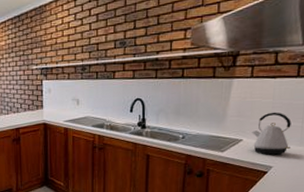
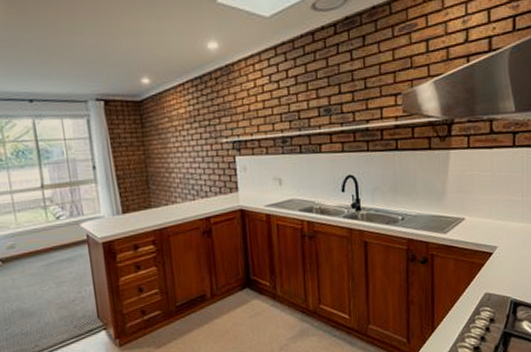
kettle: present [252,112,292,155] -> none [473,185,514,234]

